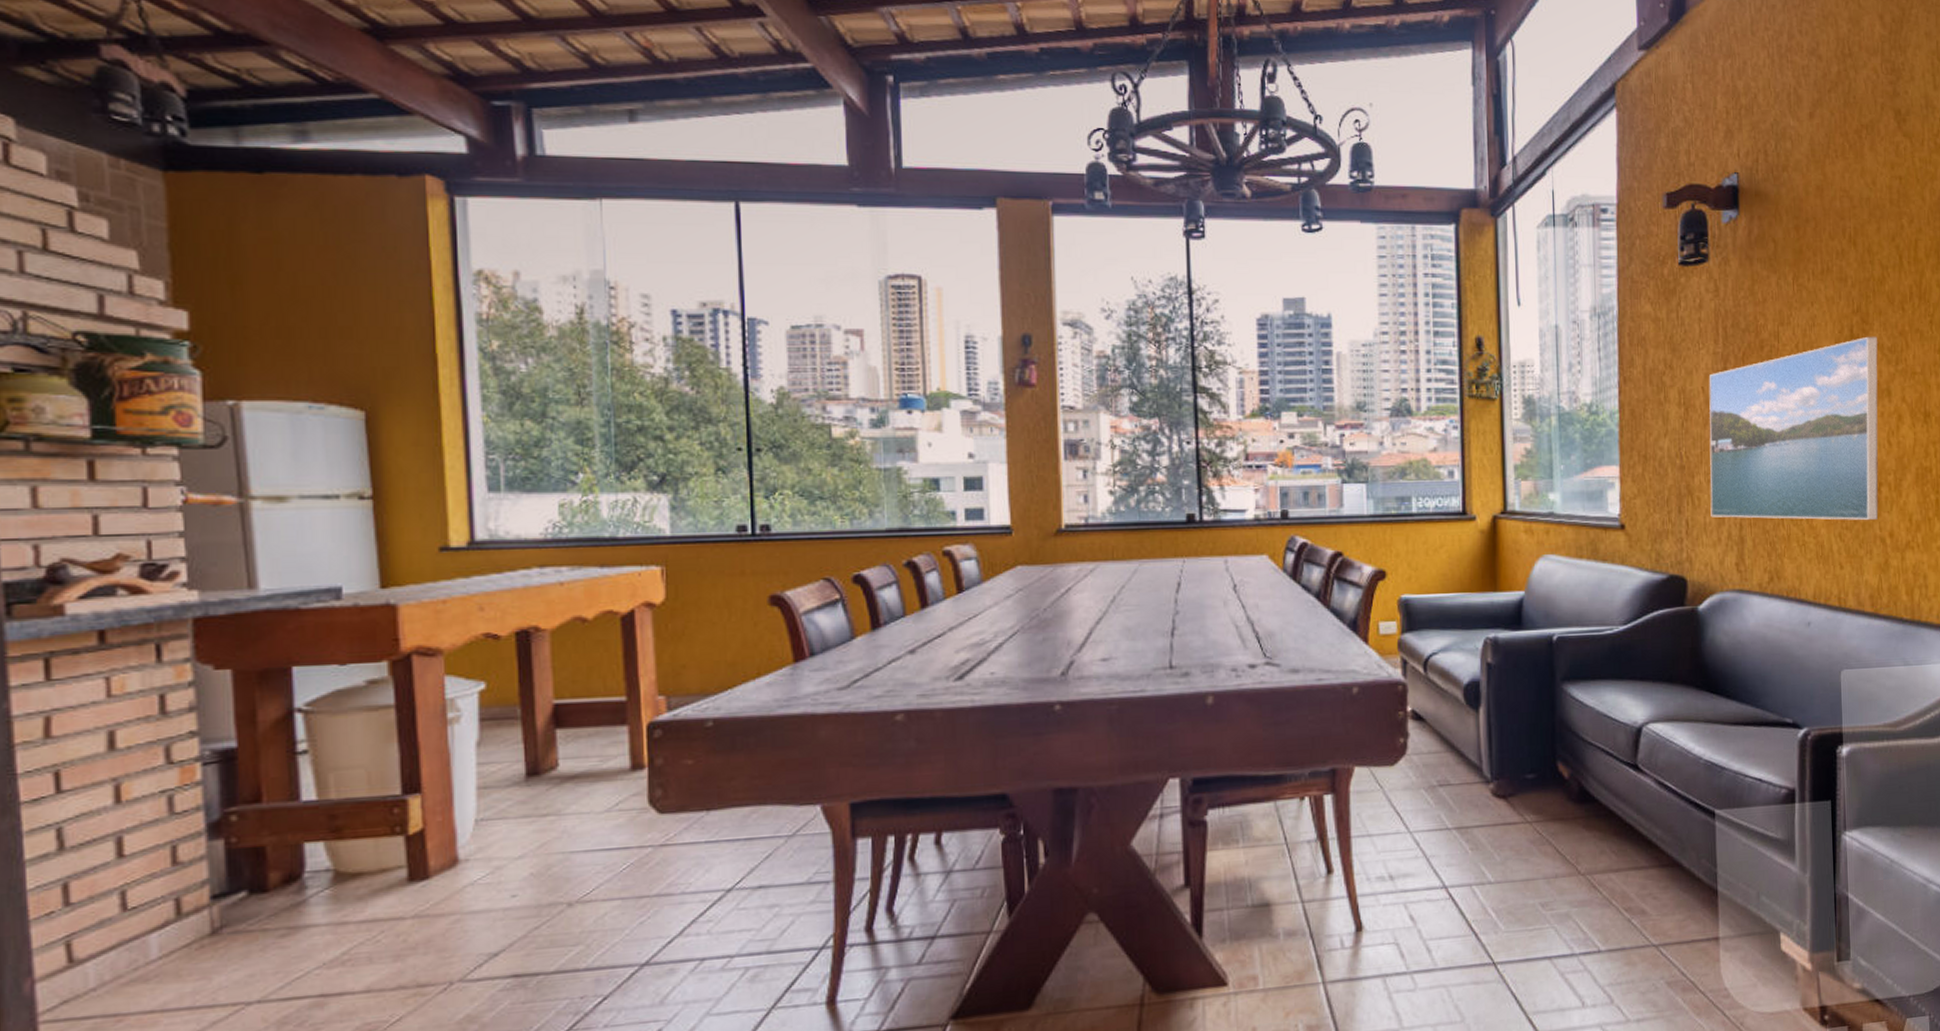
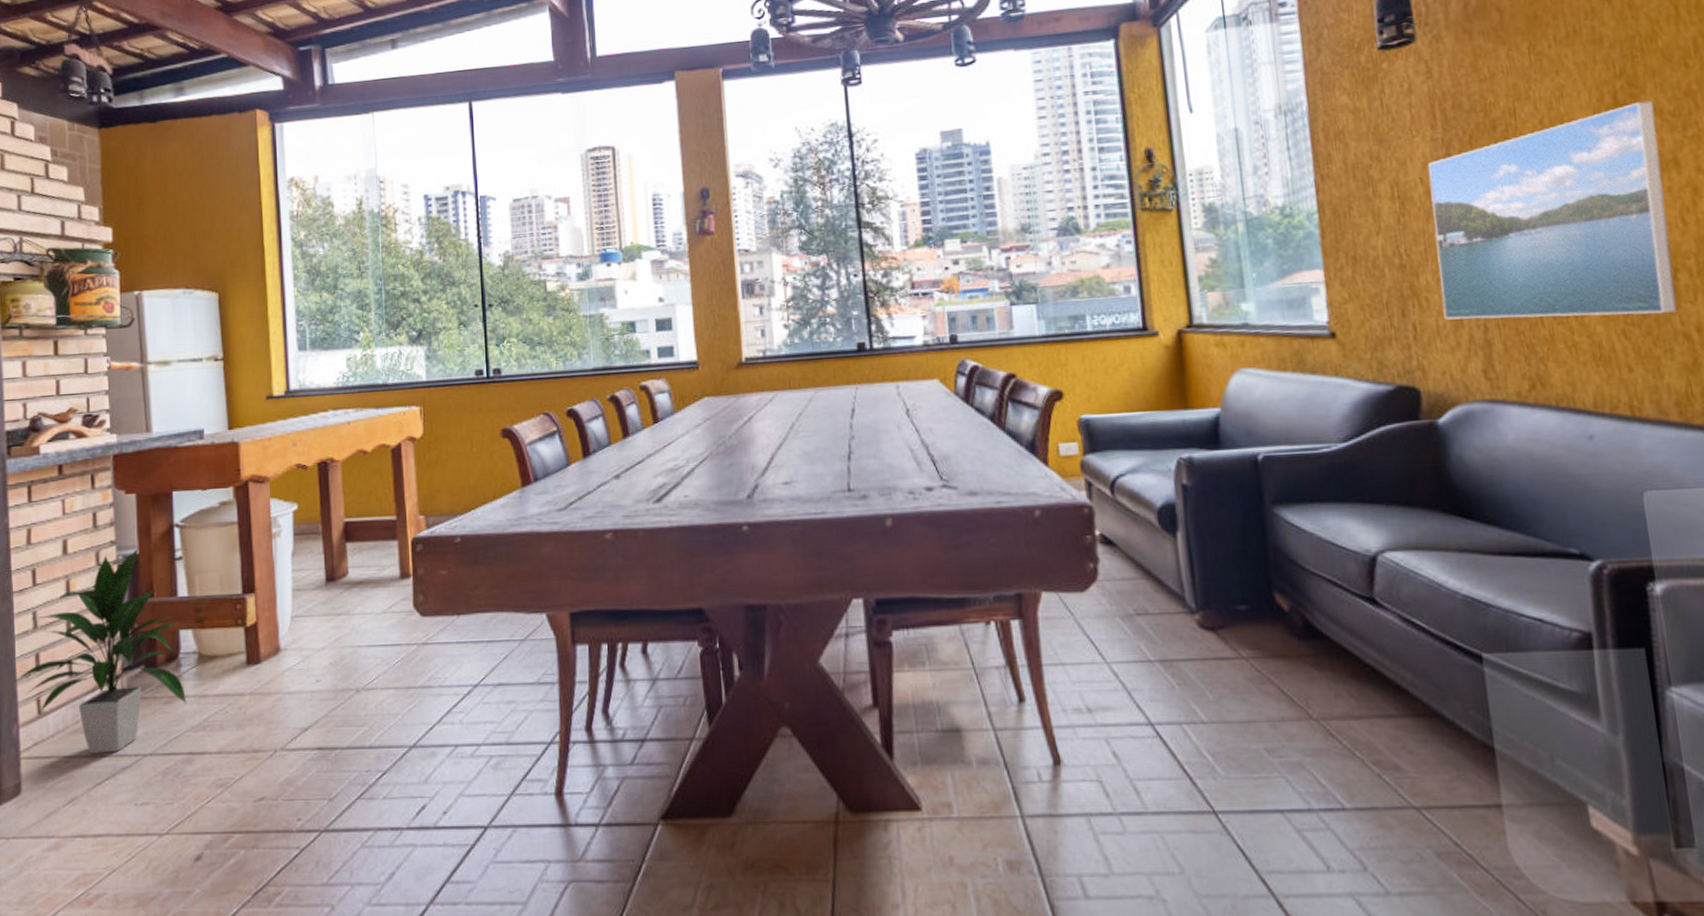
indoor plant: none [25,740,316,1008] -> present [14,548,187,754]

